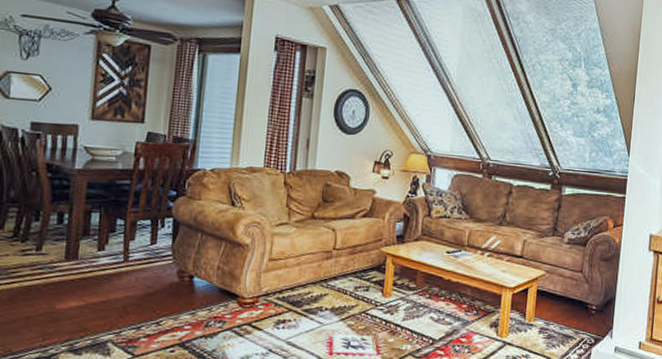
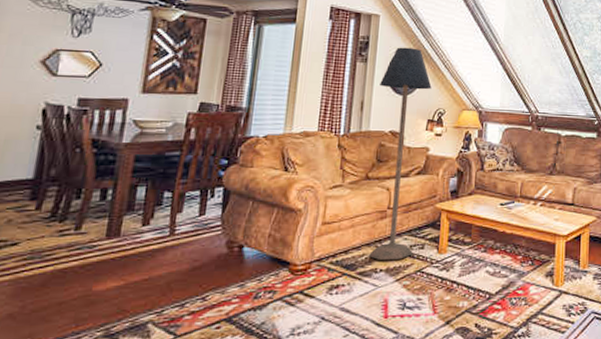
floor lamp: none [315,83,379,300] -> present [369,47,432,260]

